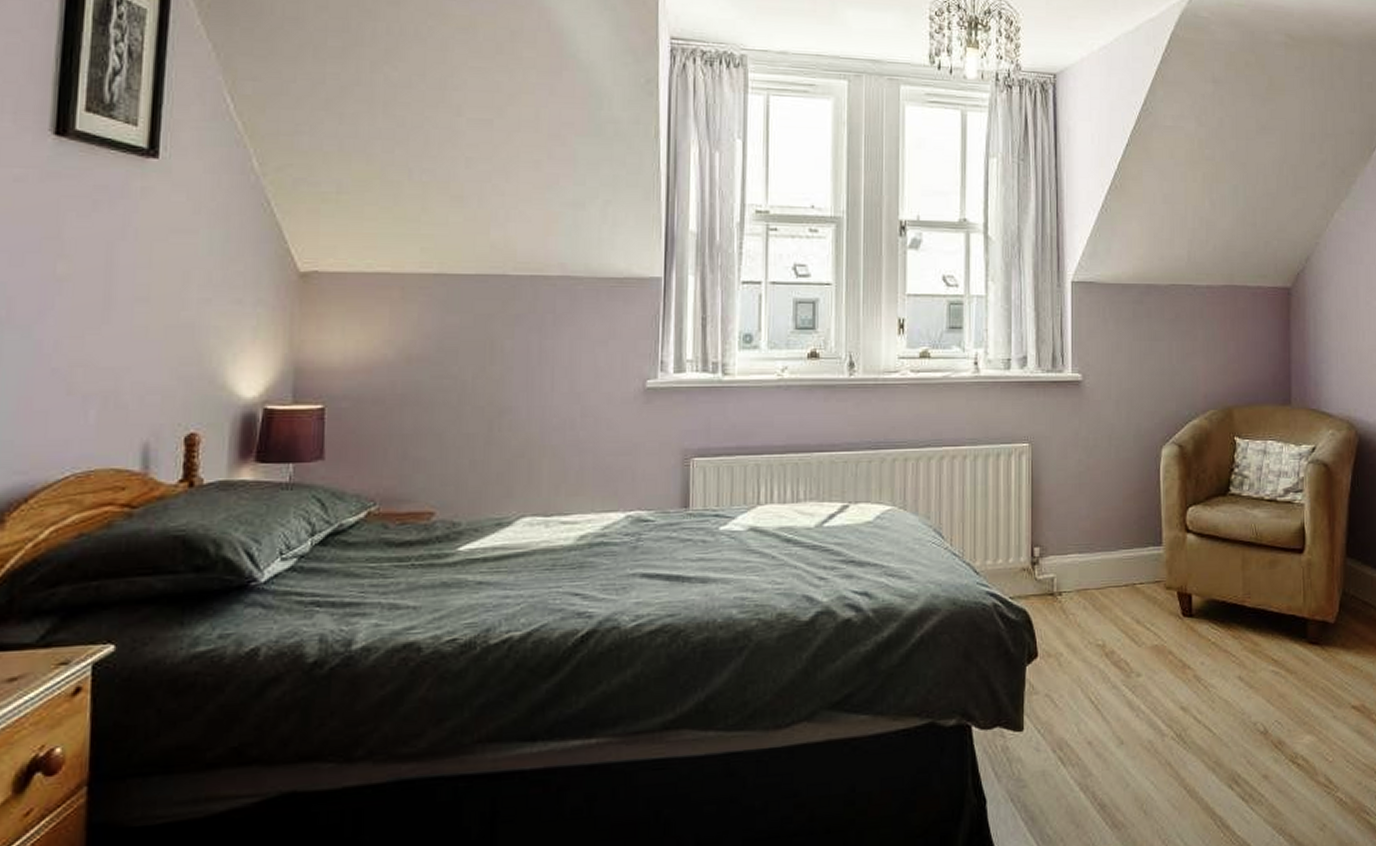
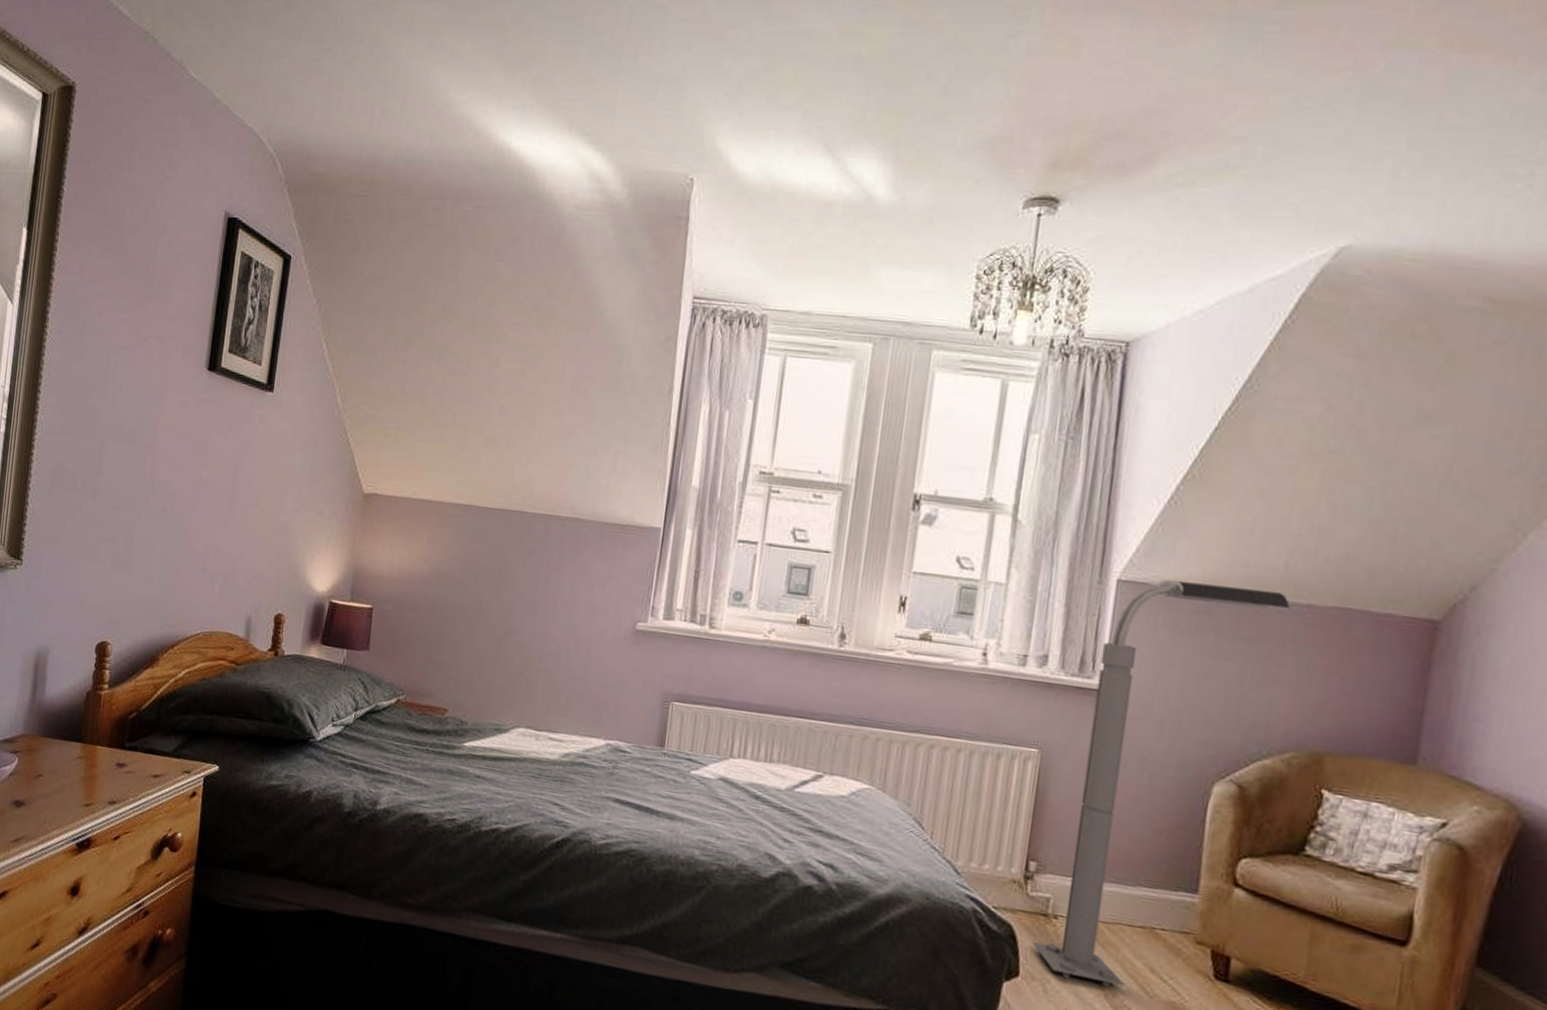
floor lamp: none [1045,277,1195,648] -> present [1032,579,1290,987]

